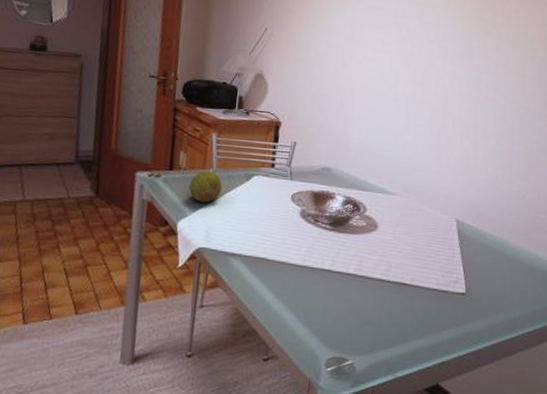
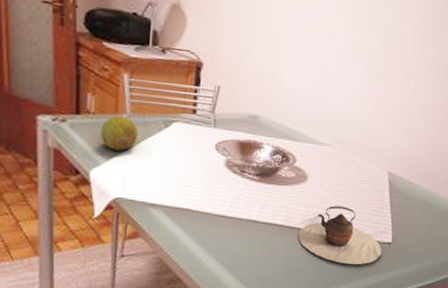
teapot: none [370,254,456,317] -> present [297,206,382,264]

